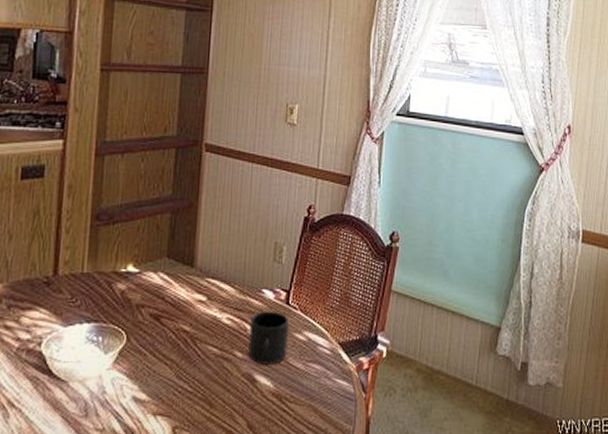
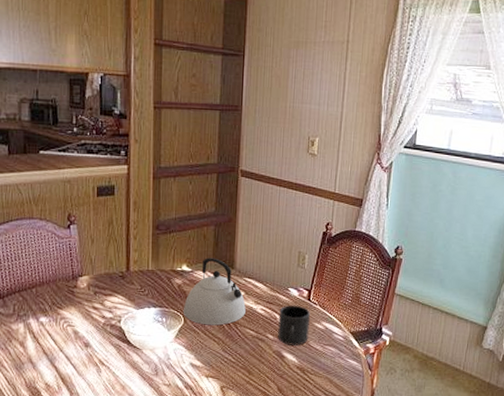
kettle: none [127,254,208,343] -> present [184,258,246,326]

